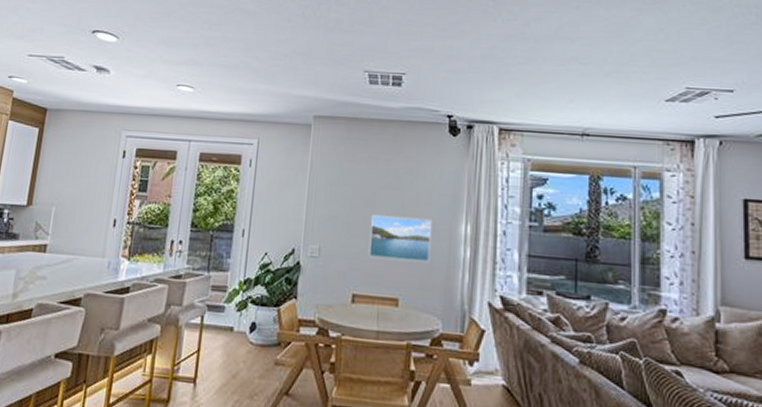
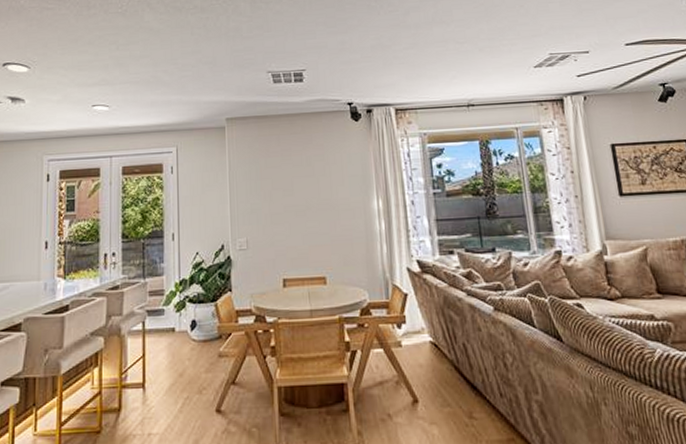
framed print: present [369,214,433,262] -> none [292,200,350,242]

